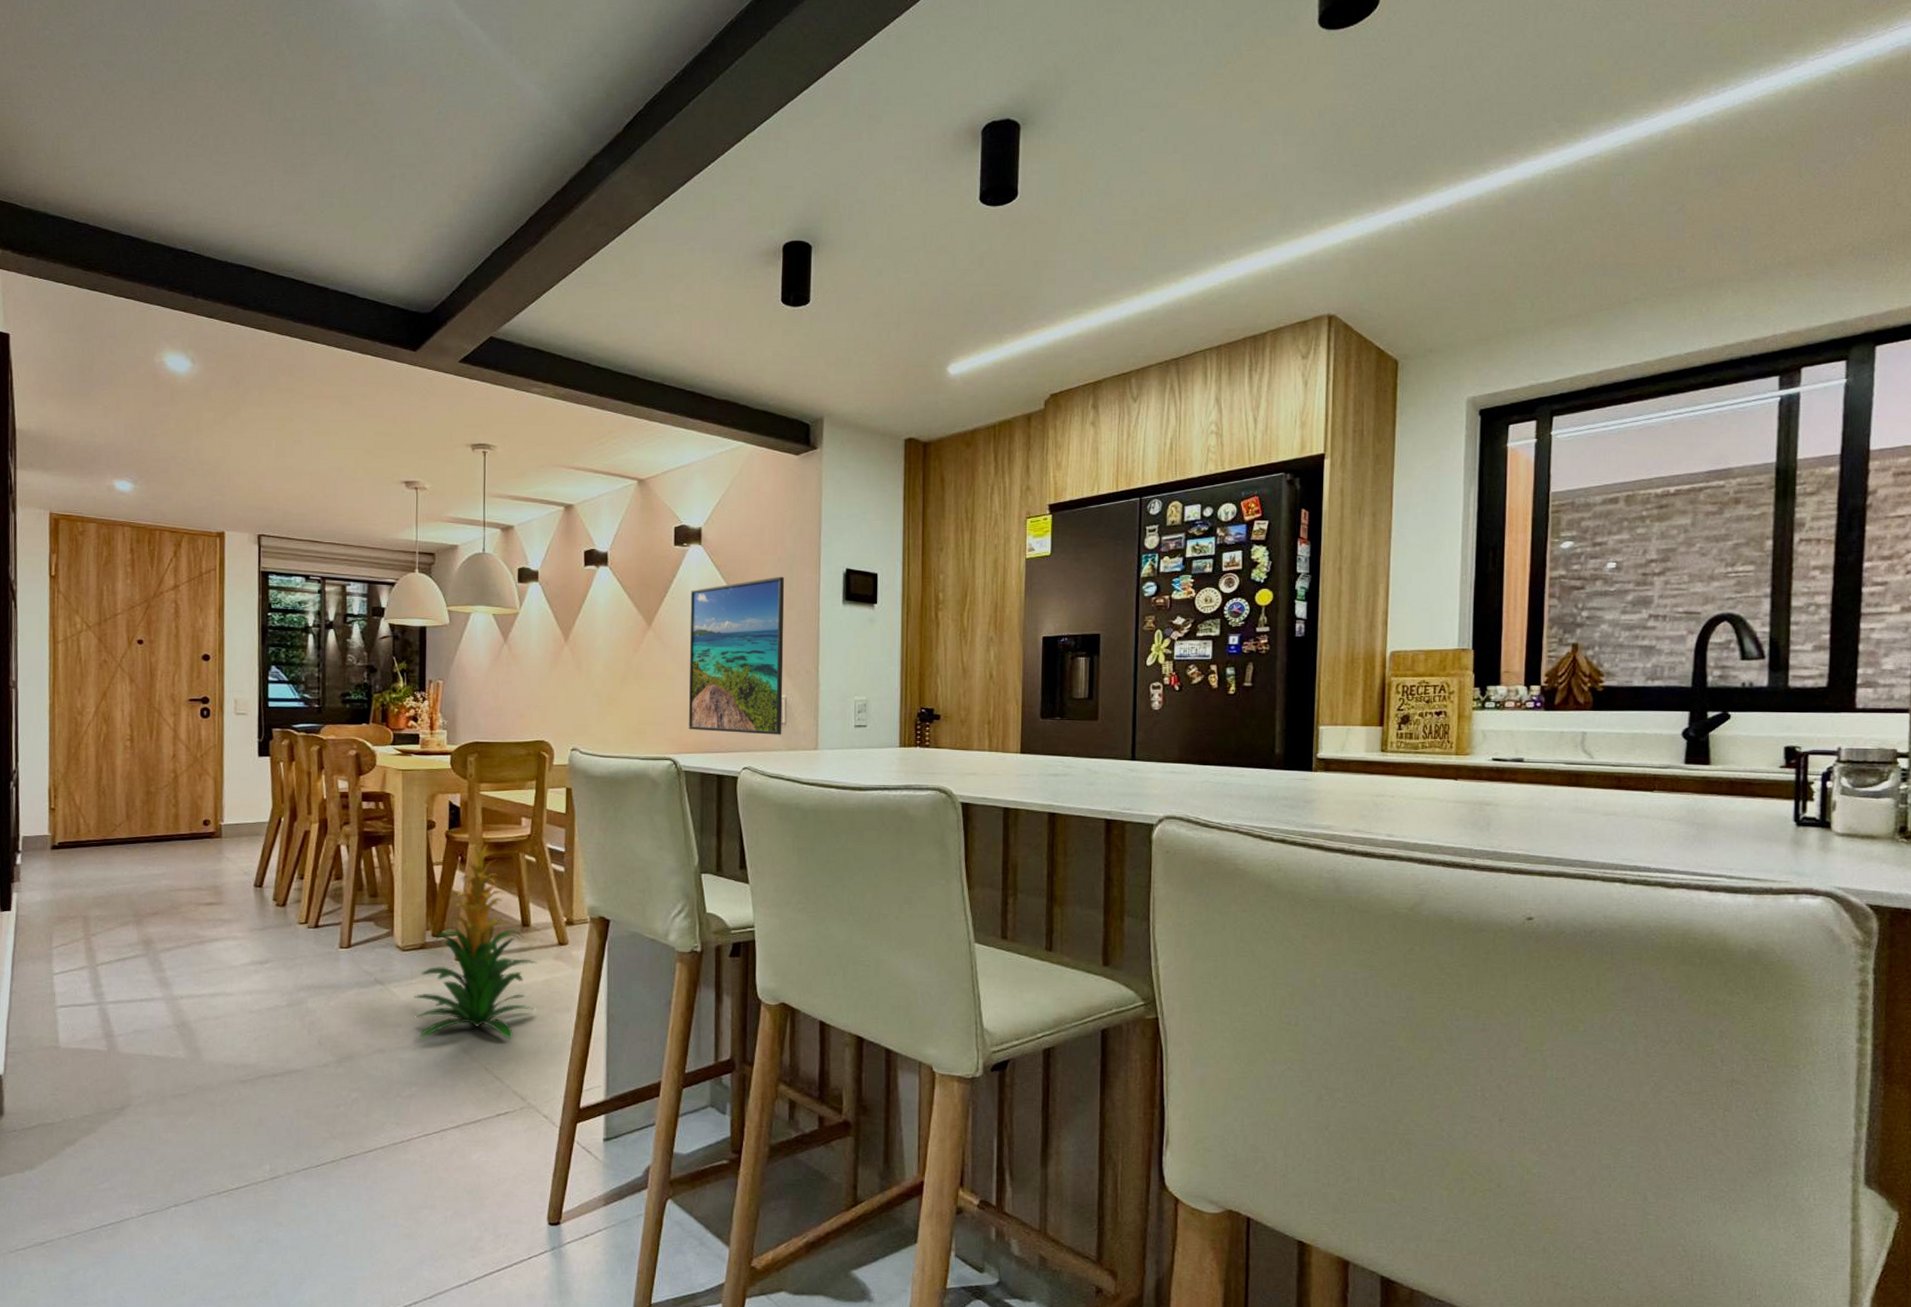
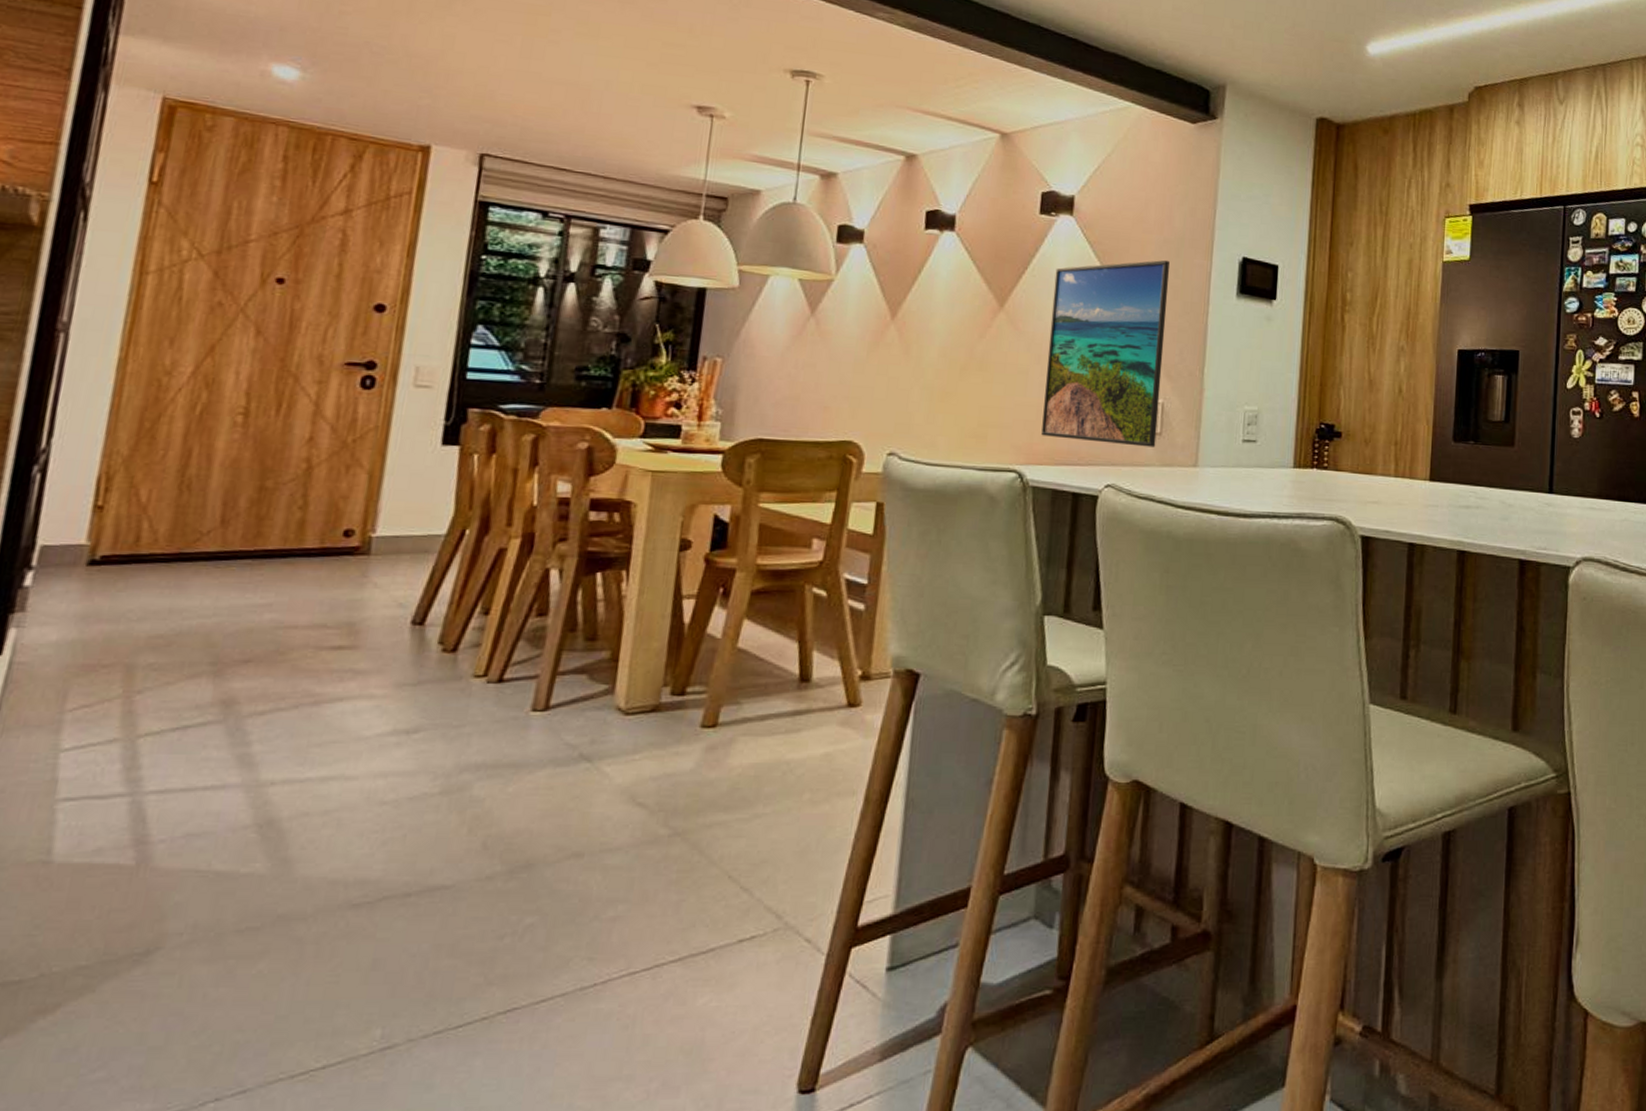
indoor plant: present [413,844,537,1039] -> none [634,572,816,838]

